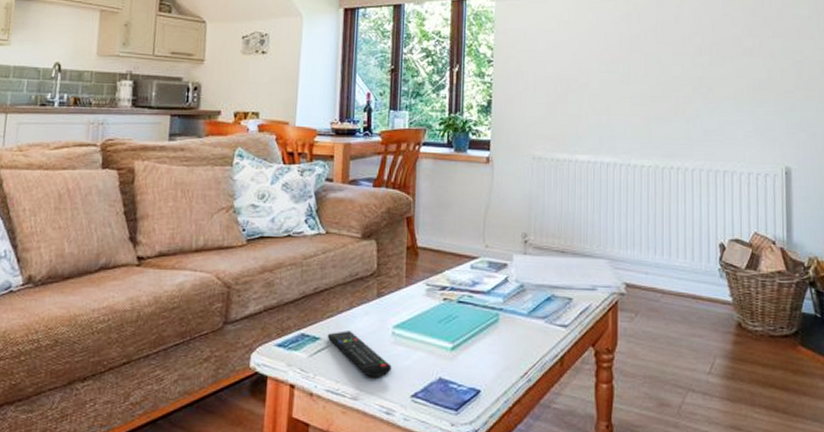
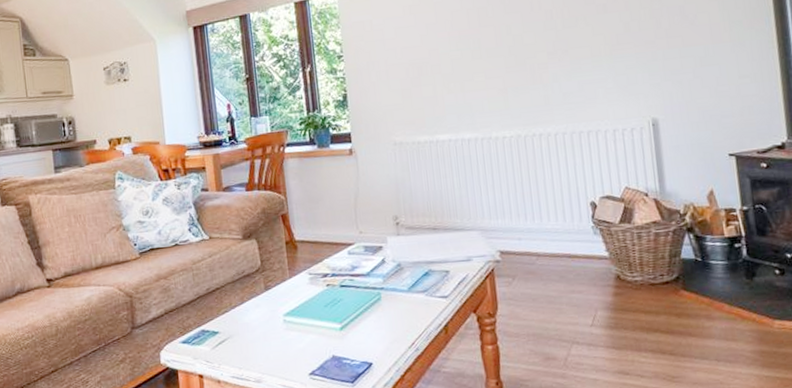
remote control: present [327,331,392,377] -> none [225,323,288,361]

